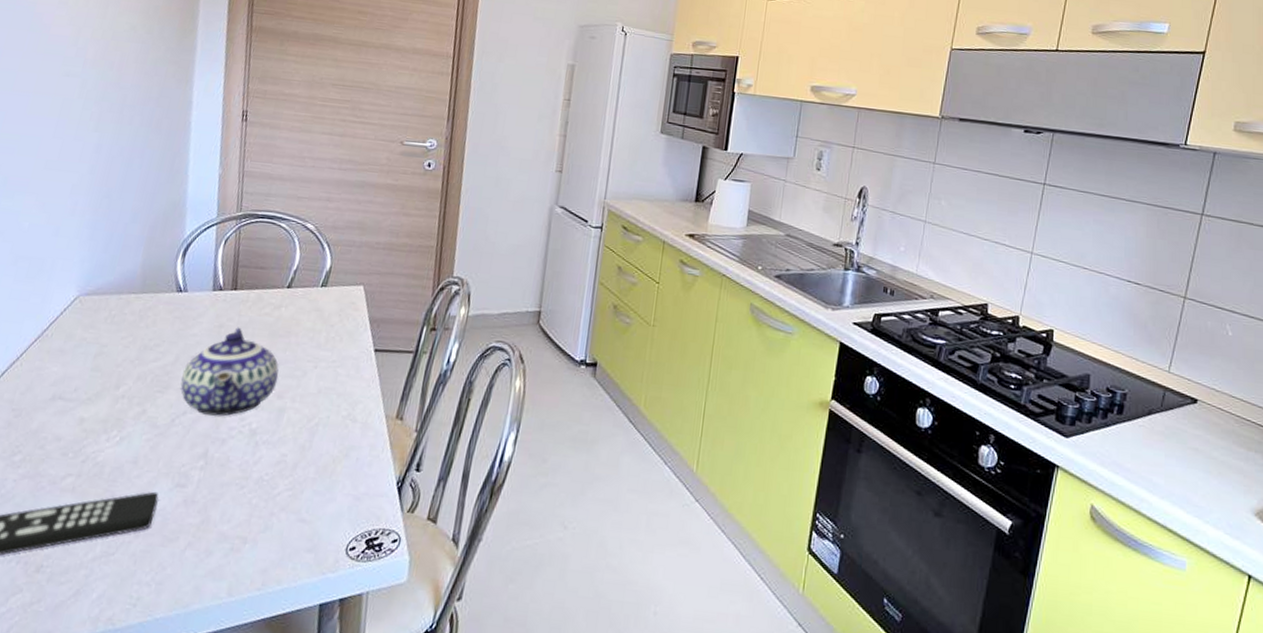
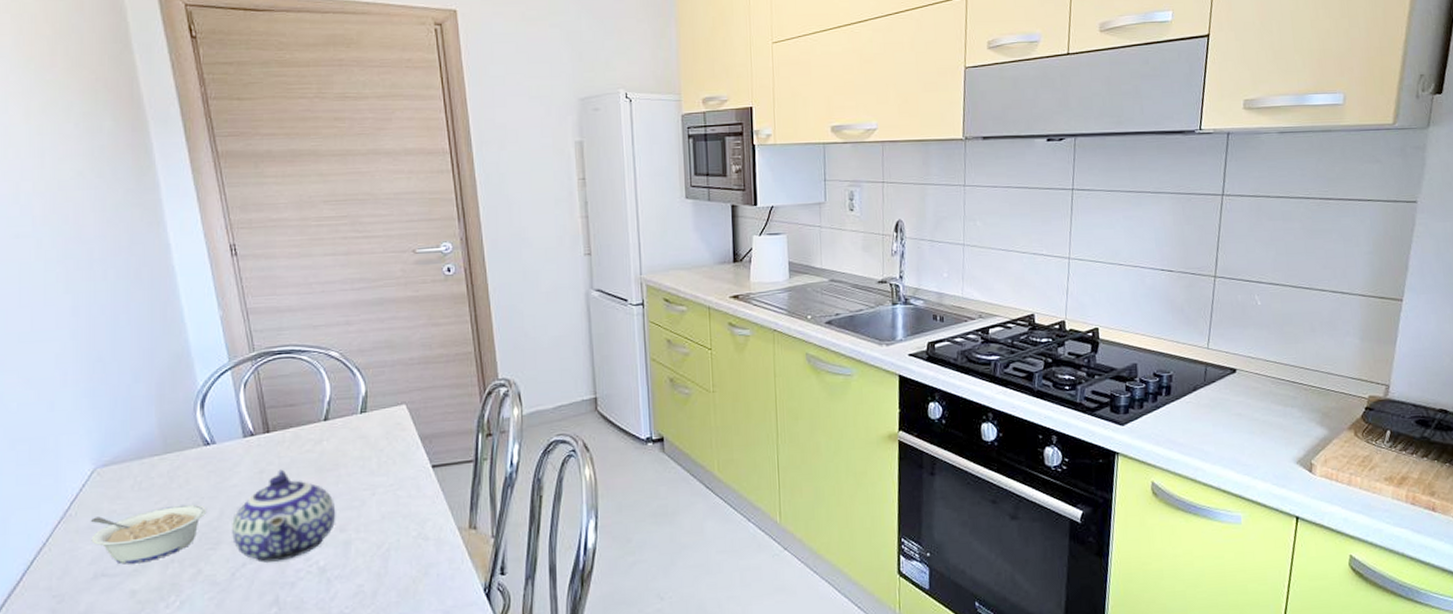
legume: none [58,341,166,393] -> present [90,504,207,565]

